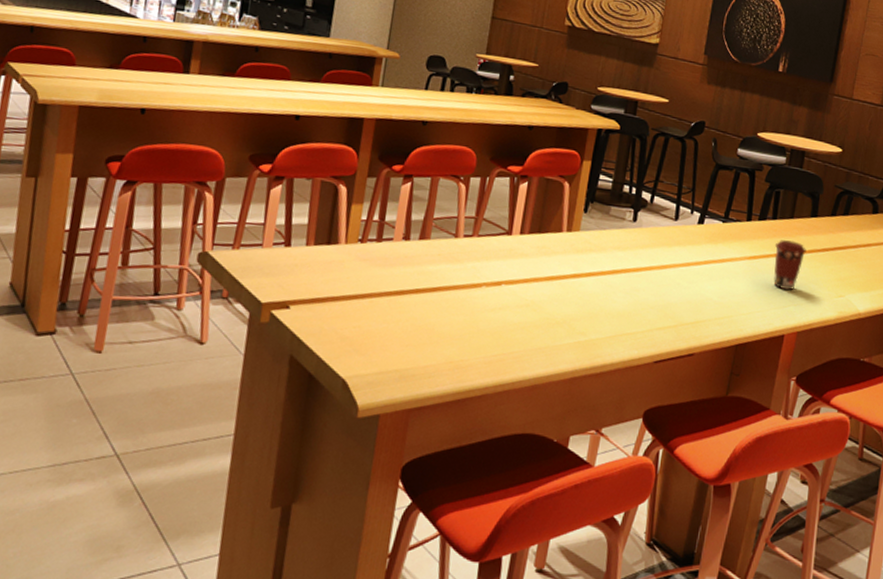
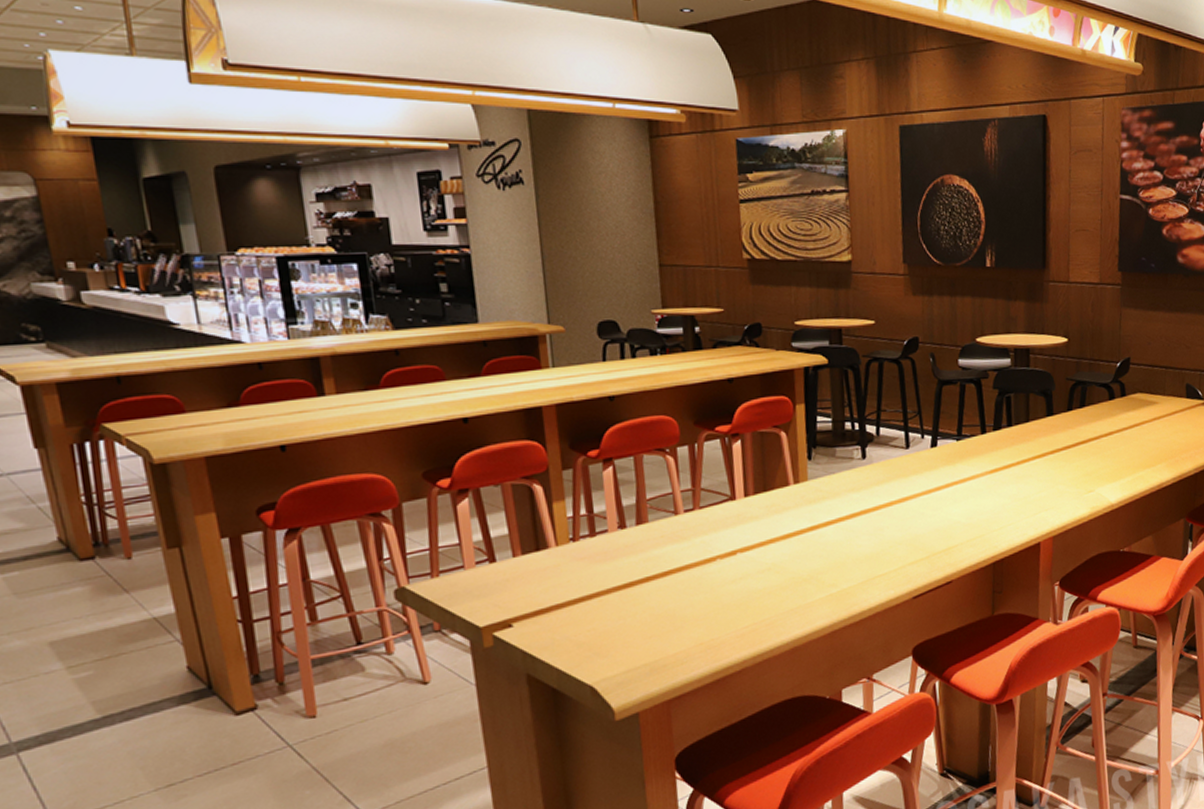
coffee cup: present [773,240,806,290] -> none [1014,445,1048,497]

